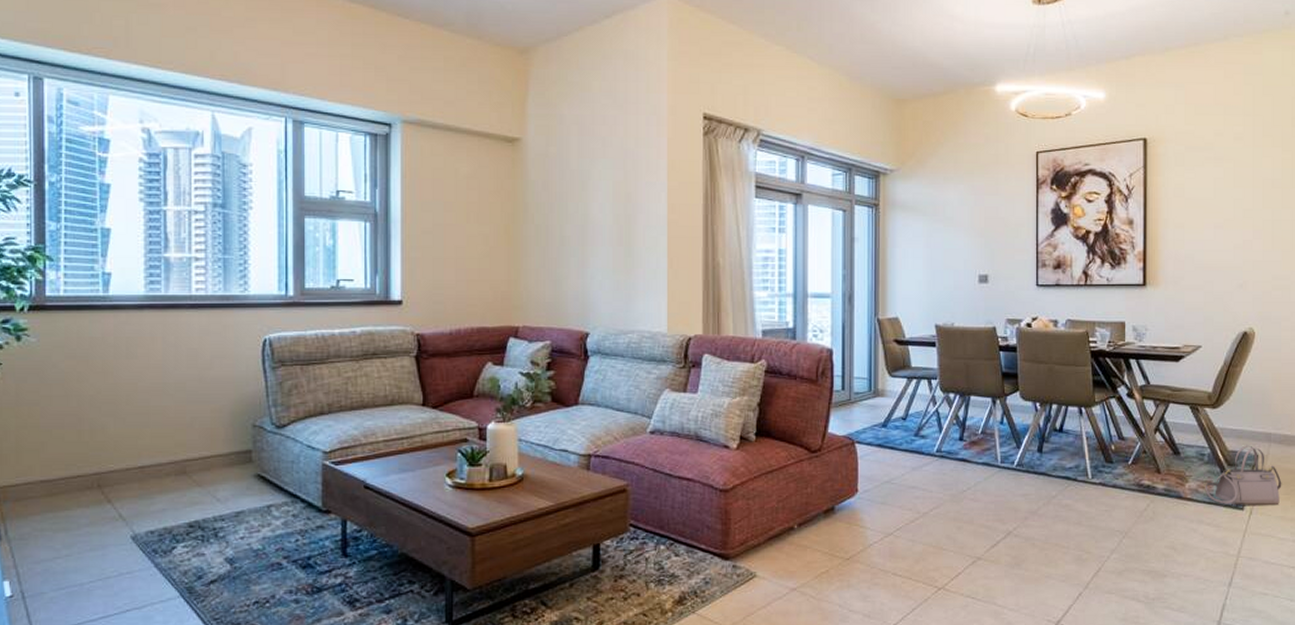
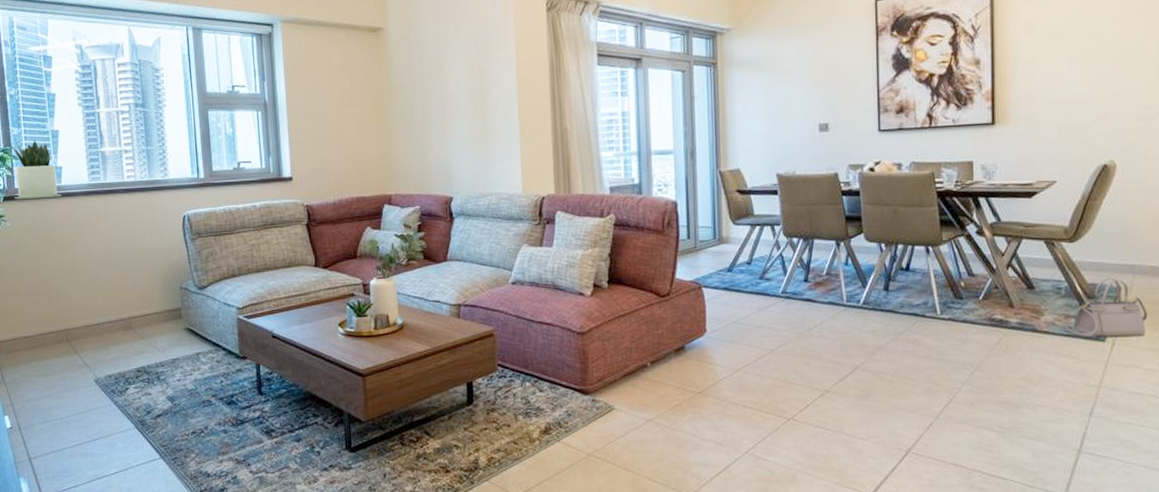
planter: none [44,240,107,312] -> present [11,141,61,201]

